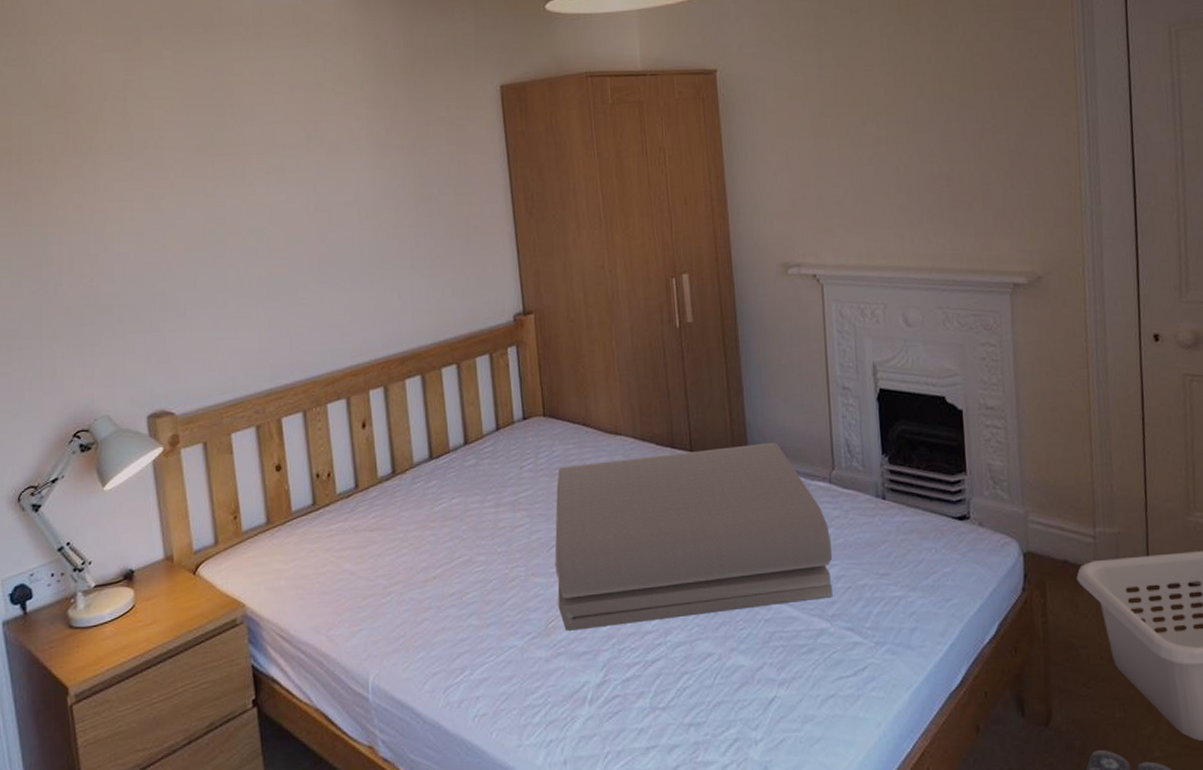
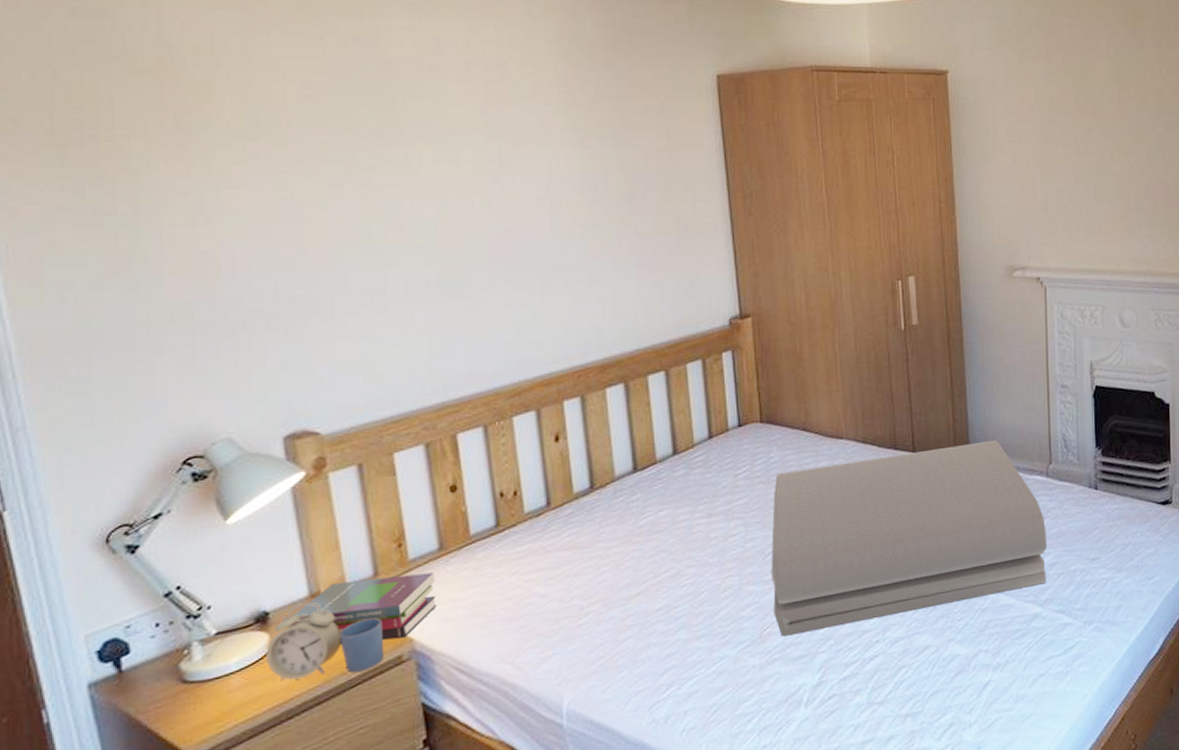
alarm clock: none [131,564,189,634] -> present [266,602,342,681]
books: none [150,544,265,604] -> present [290,572,437,644]
mug: none [187,582,222,632] -> present [338,618,385,674]

